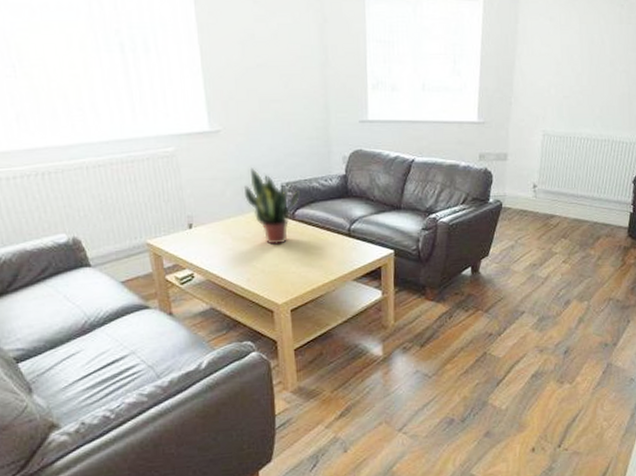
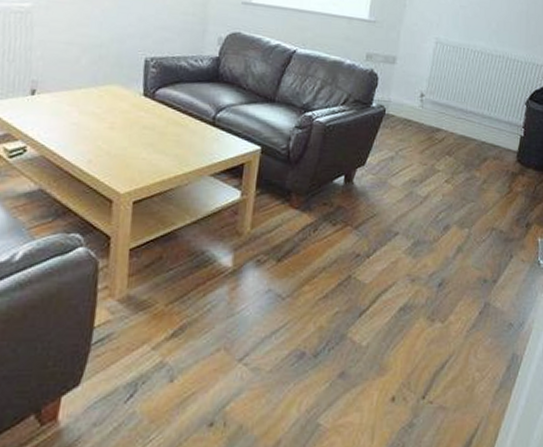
potted plant: present [243,167,300,245] -> none [100,36,165,125]

